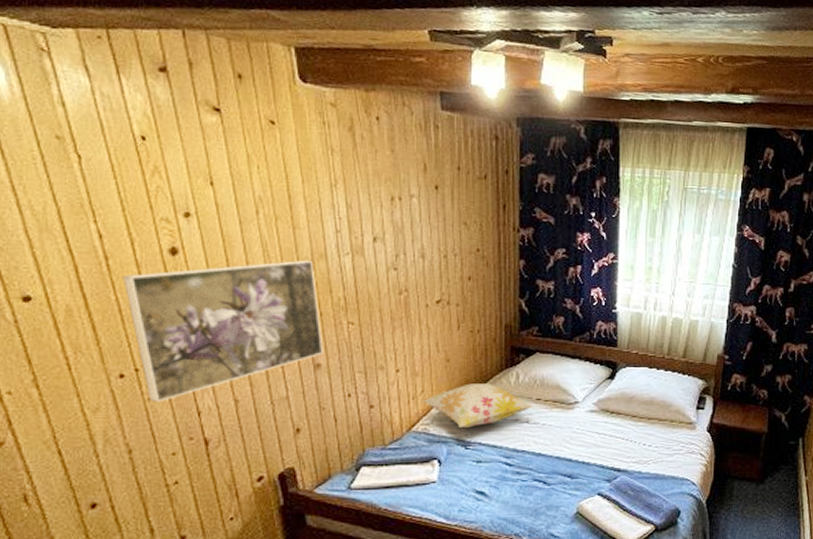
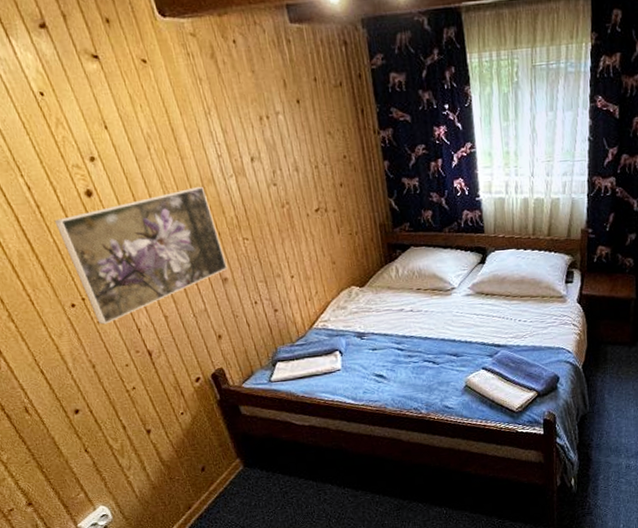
decorative pillow: present [423,383,533,428] -> none [318,279,414,321]

